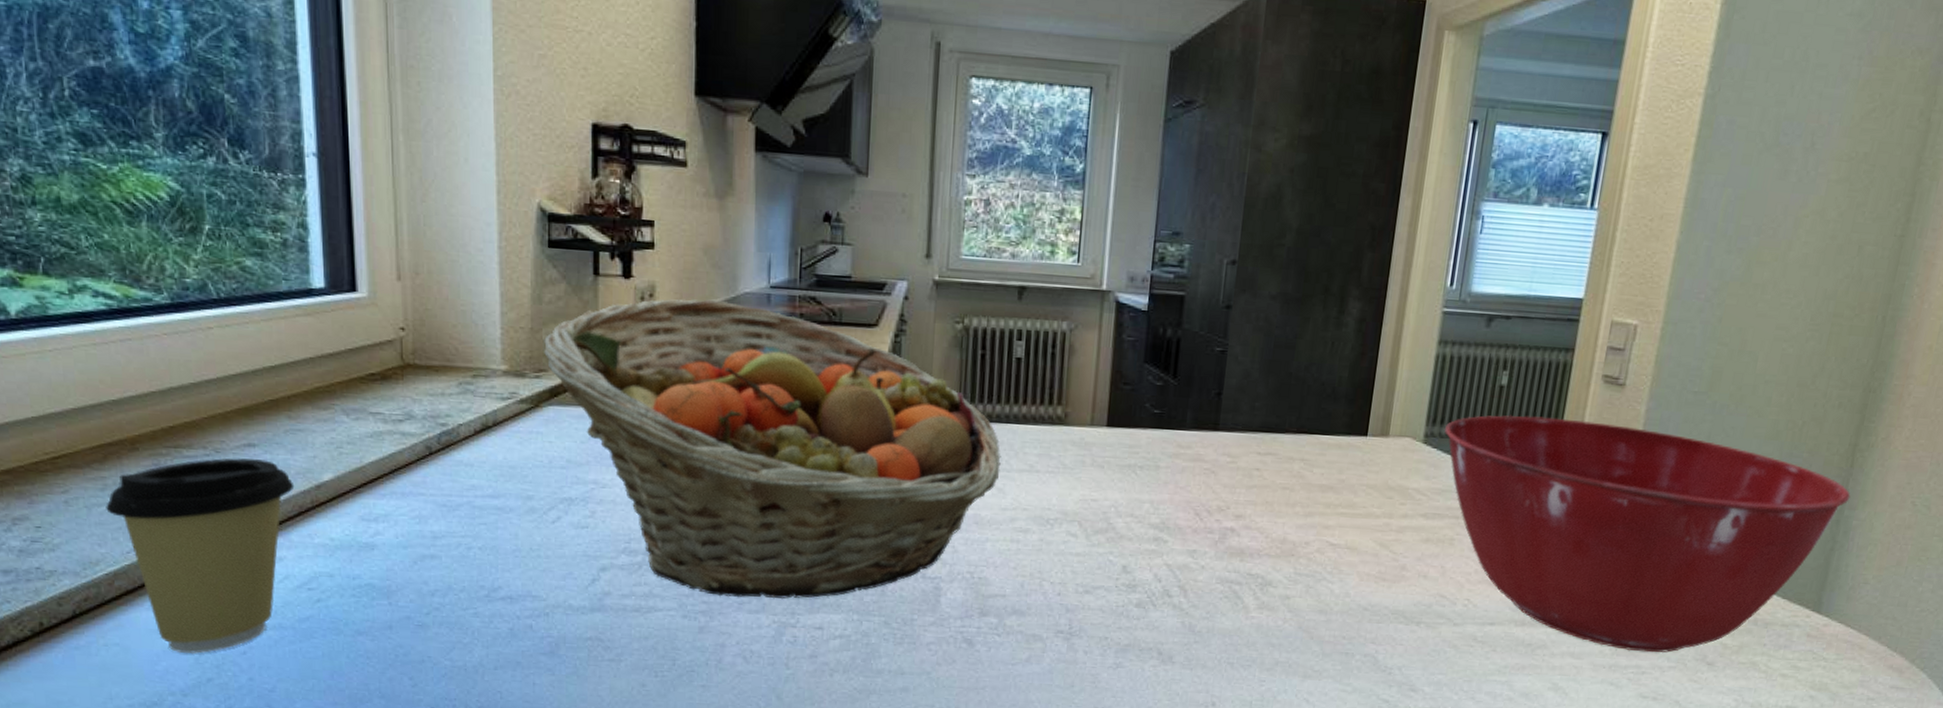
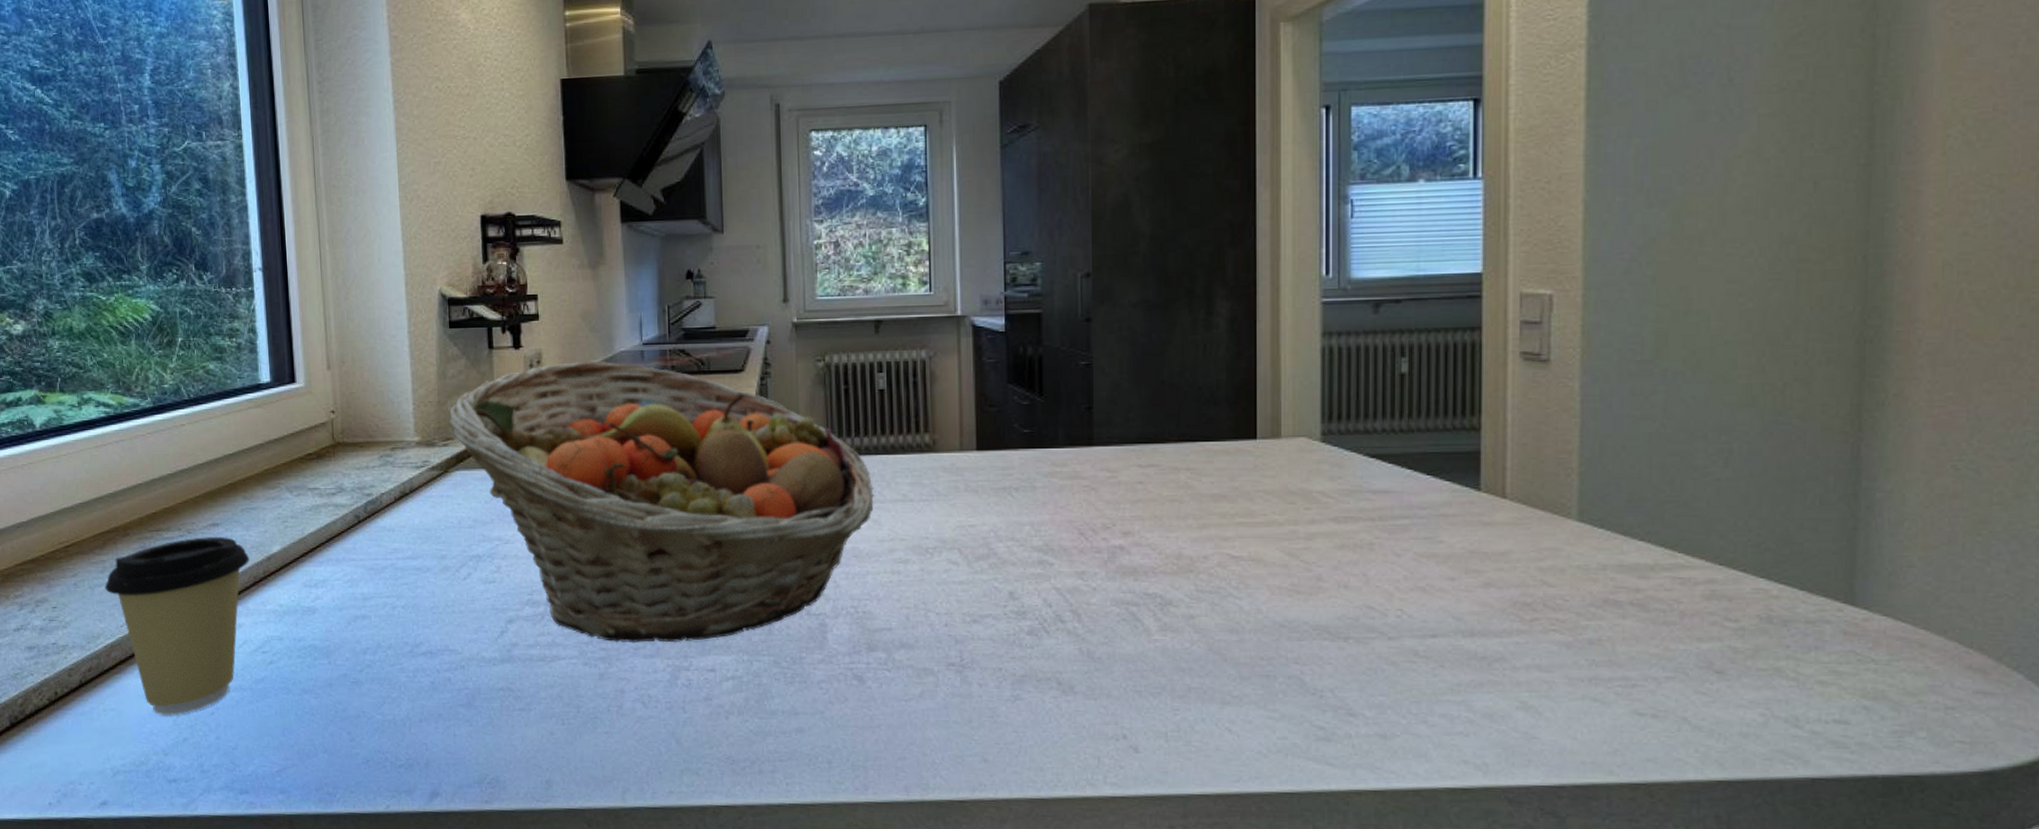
mixing bowl: present [1444,414,1851,653] -> none [1343,403,1866,662]

